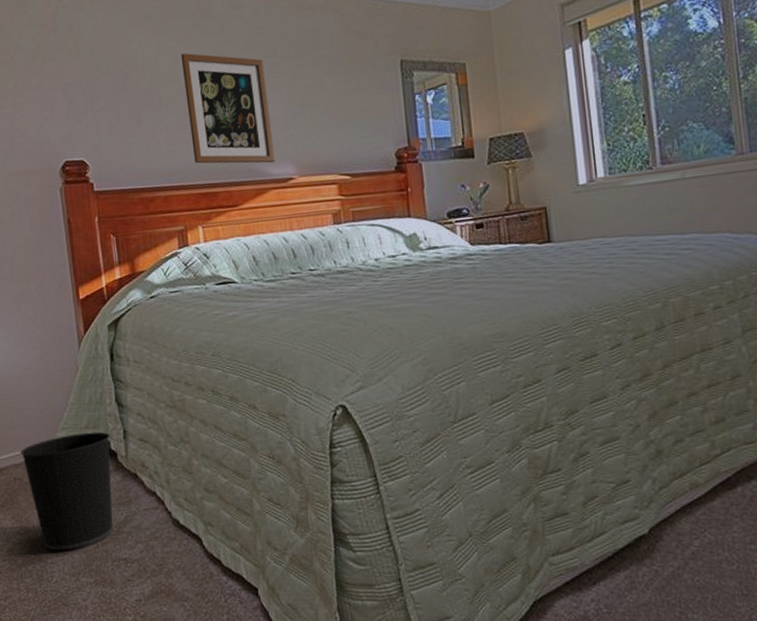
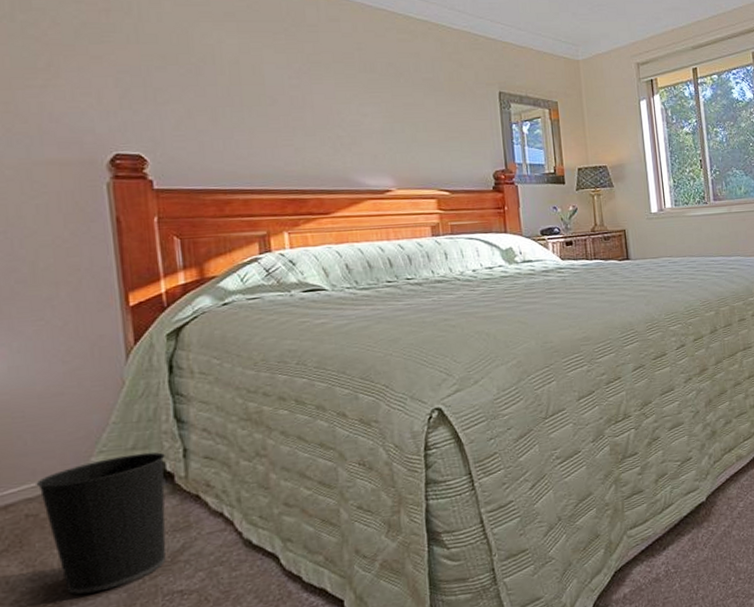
wall art: present [181,53,275,164] -> none [267,56,372,174]

